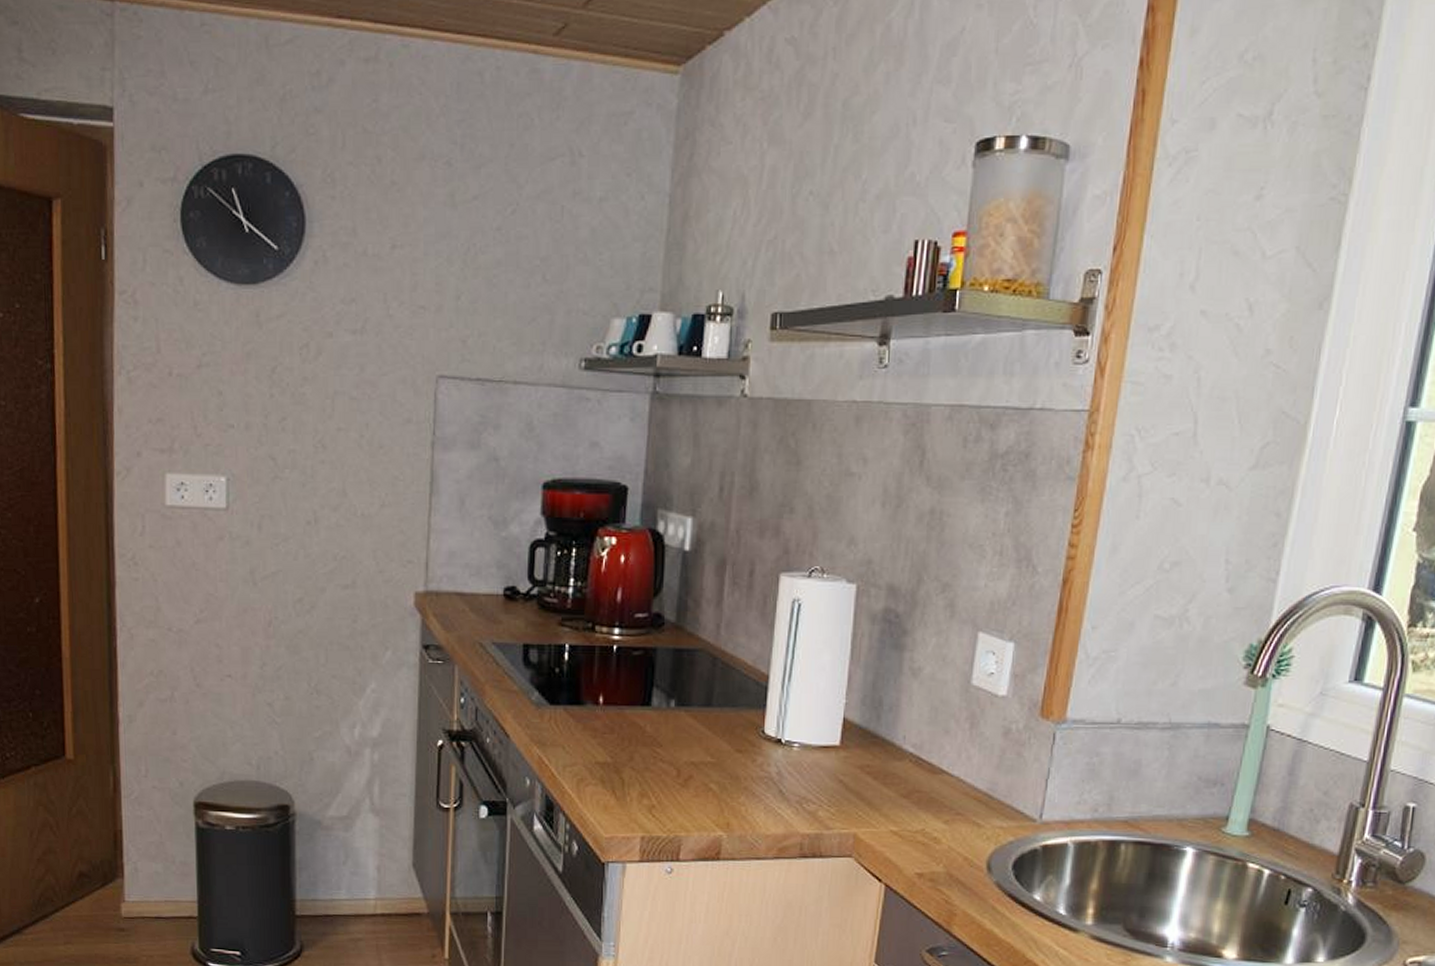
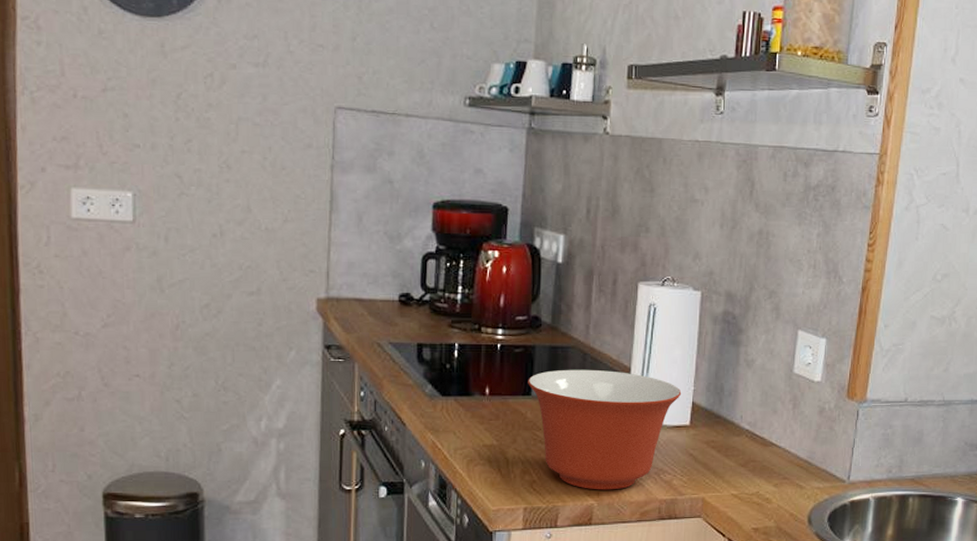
mixing bowl: none [648,676,831,820] -> present [528,369,682,490]

